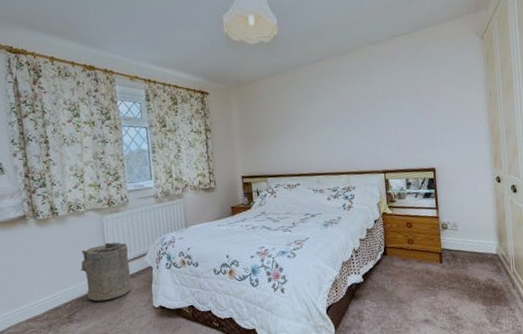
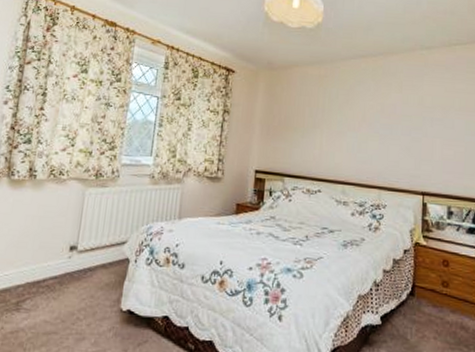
laundry hamper: present [81,242,132,302] -> none [45,220,107,292]

